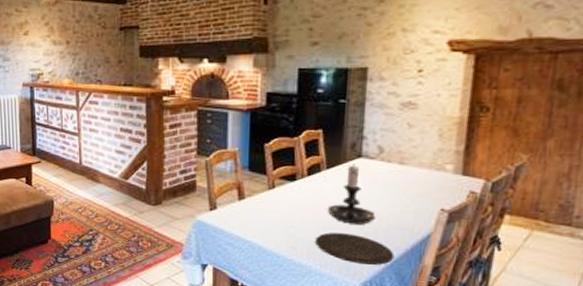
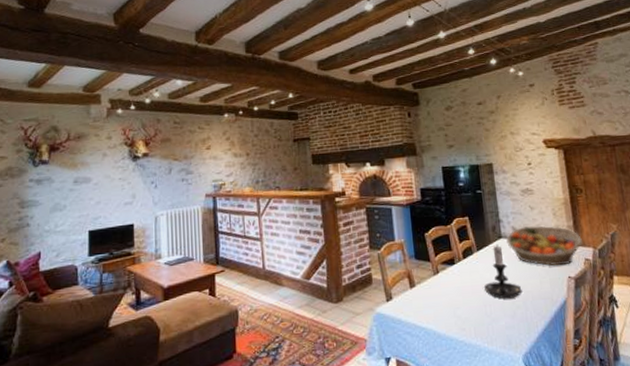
plate: present [315,232,395,265] -> none [479,308,544,337]
fruit basket: none [367,147,472,196] -> present [506,226,582,266]

